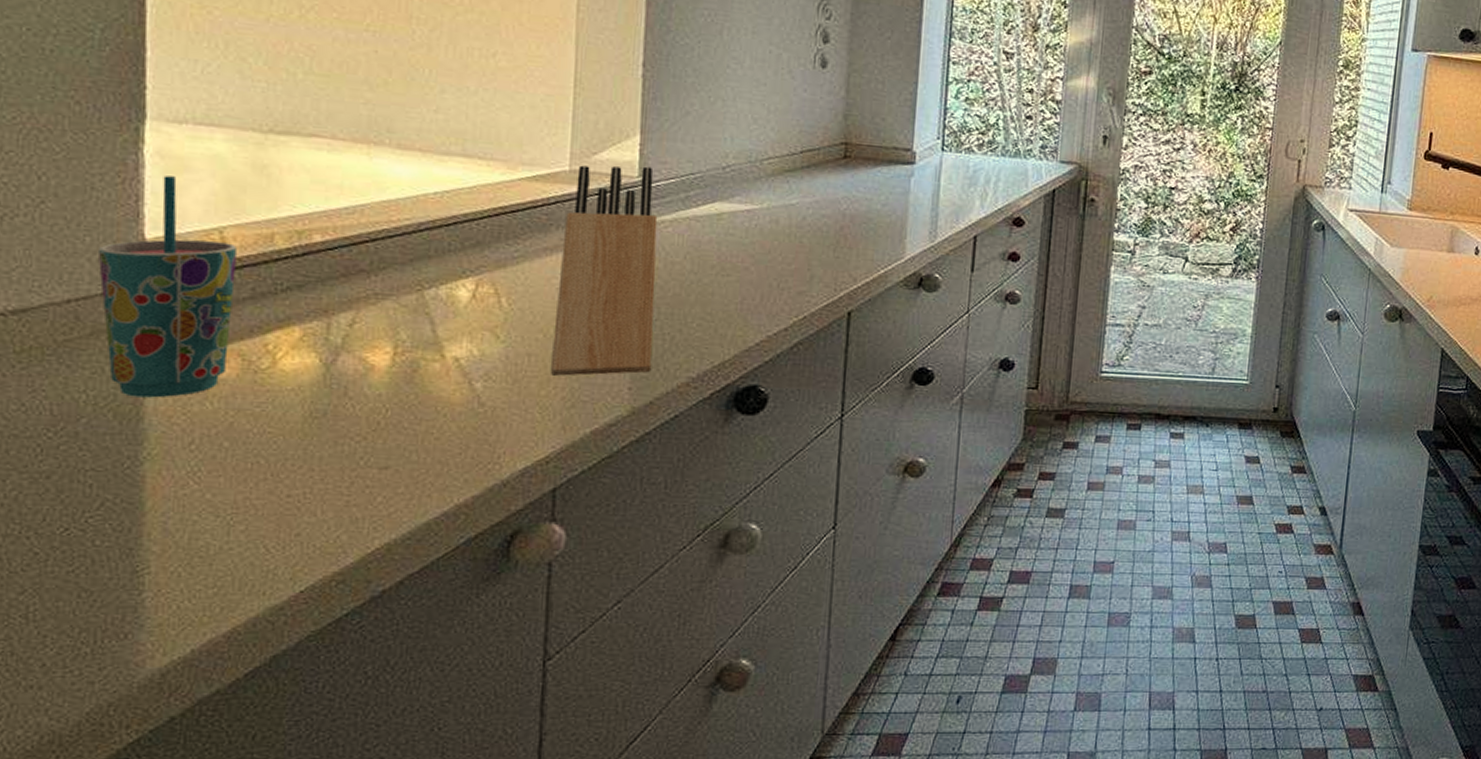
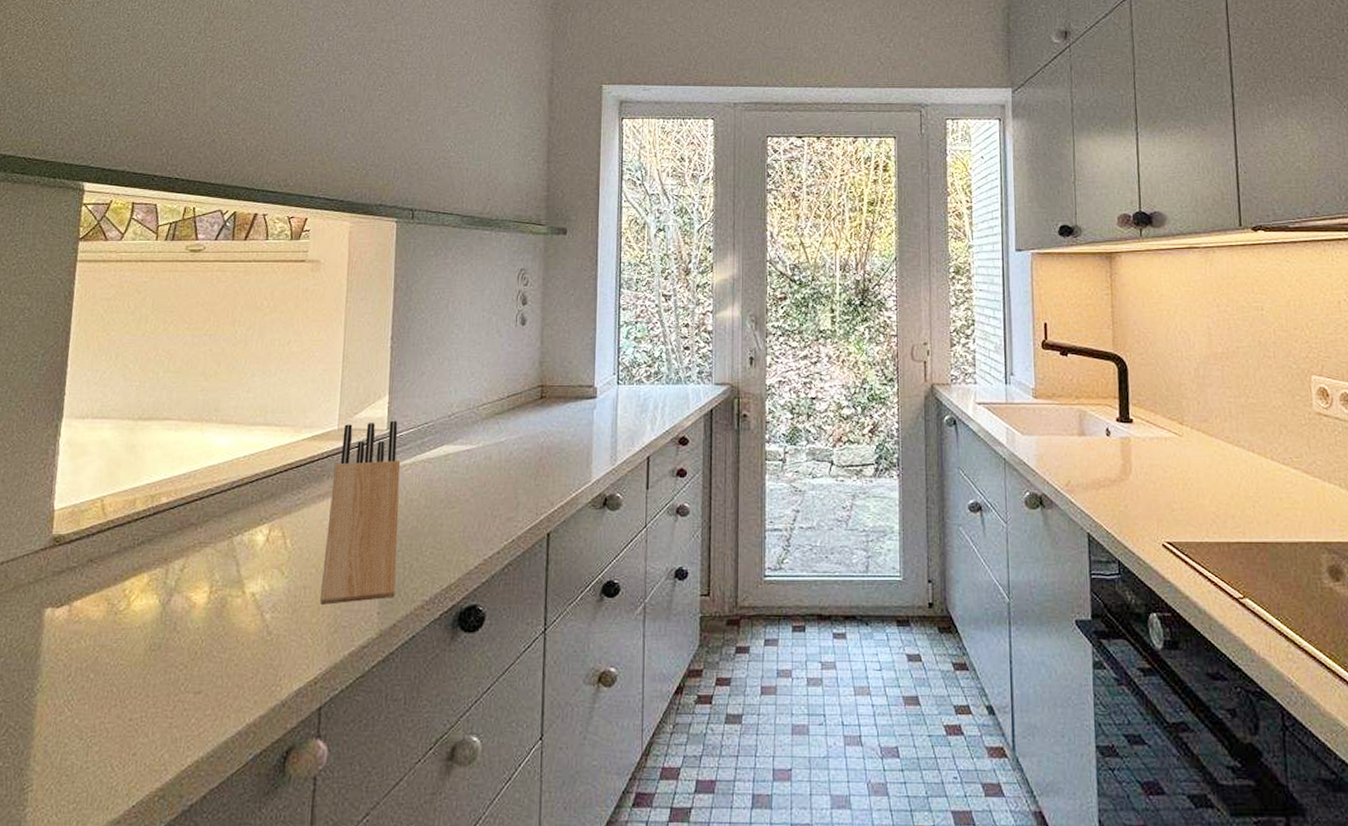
cup: present [98,176,237,398] -> none [22,460,111,639]

